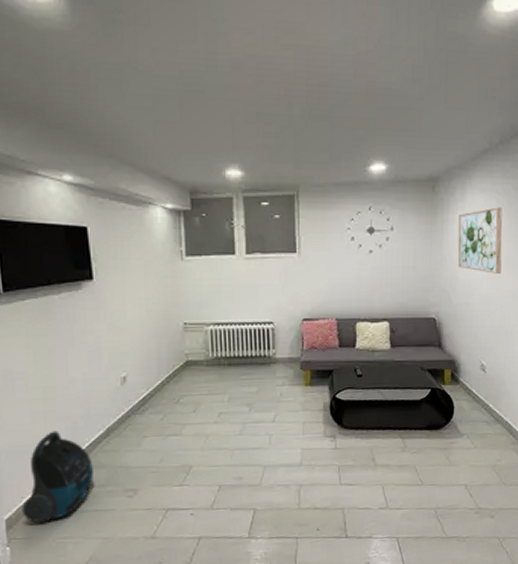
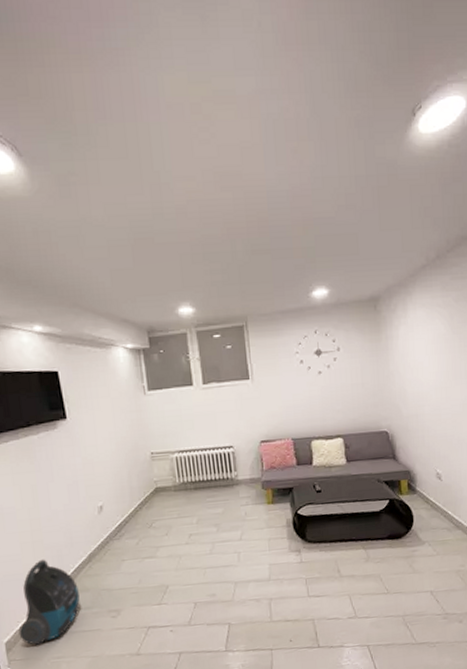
wall art: present [457,207,502,274] -> none [402,319,449,385]

